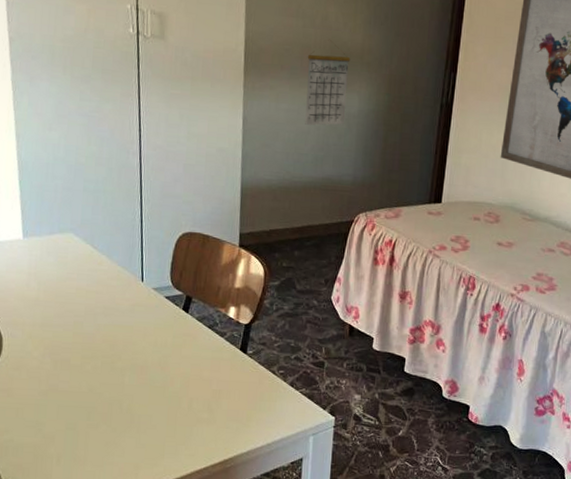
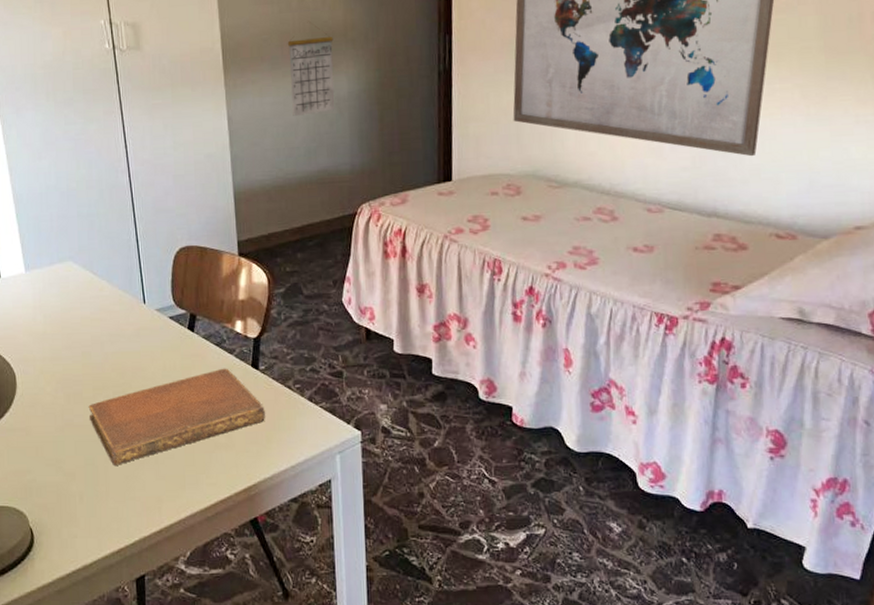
notebook: none [75,349,248,432] -> present [88,368,265,465]

